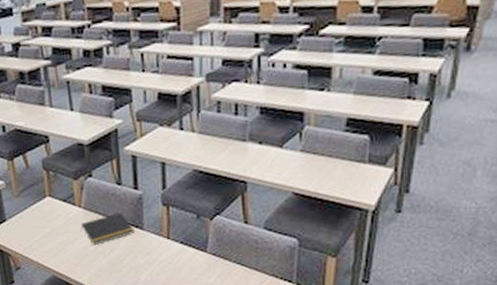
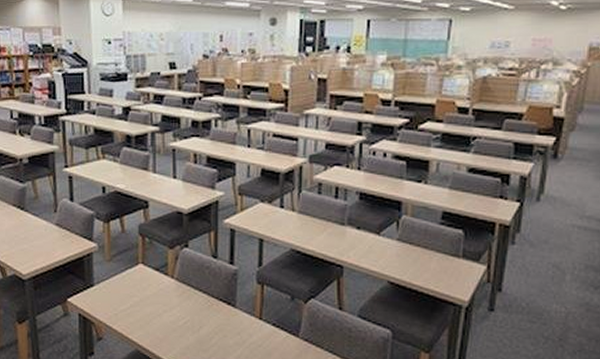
notepad: present [80,212,135,246] -> none [171,287,226,321]

